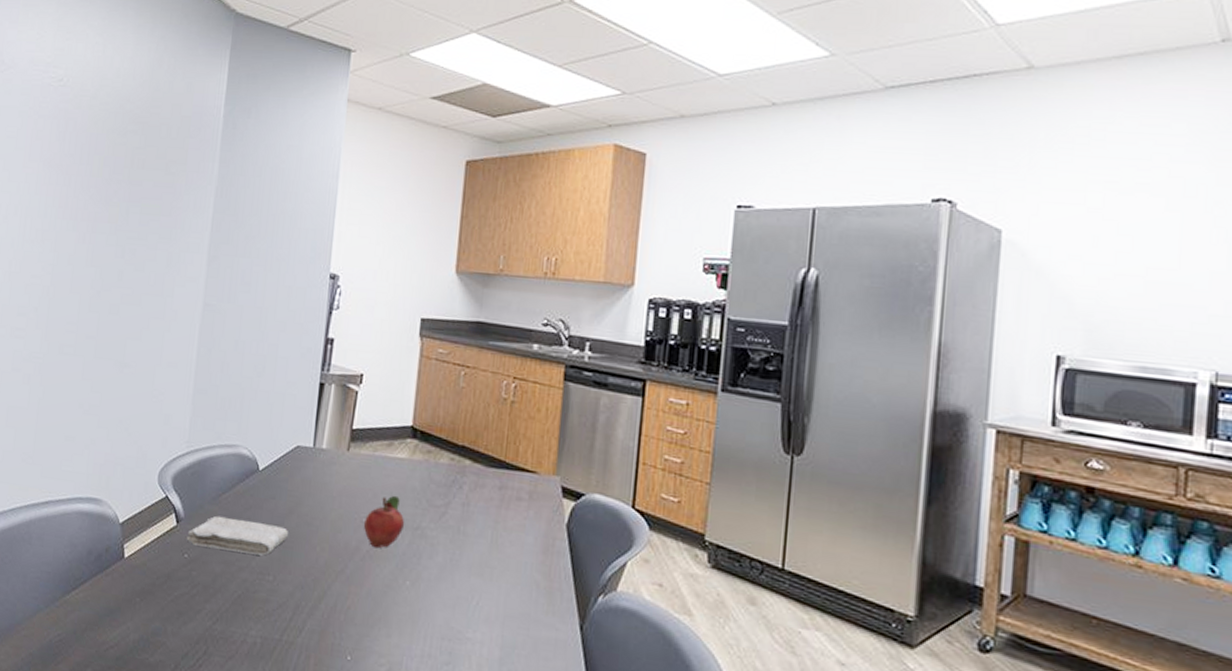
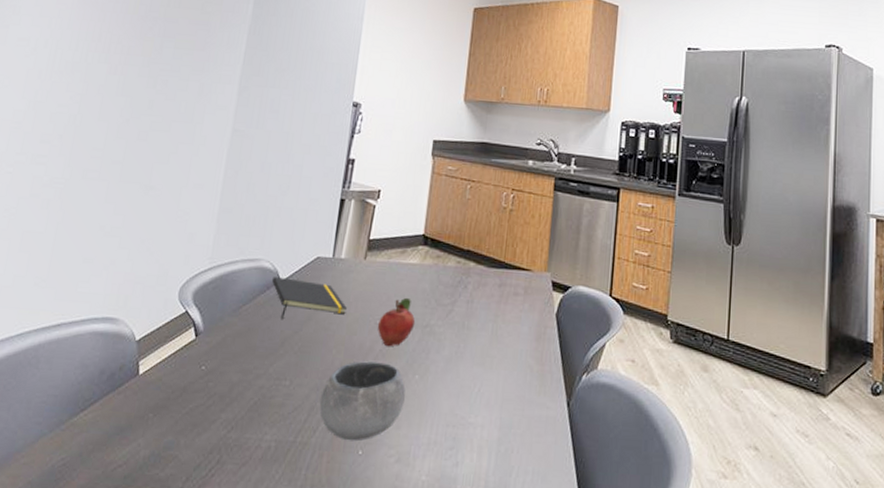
washcloth: present [186,515,289,556] -> none [204,327,307,362]
notepad: none [251,465,330,510] -> present [272,277,347,319]
bowl: none [304,561,396,646] -> present [319,361,406,442]

